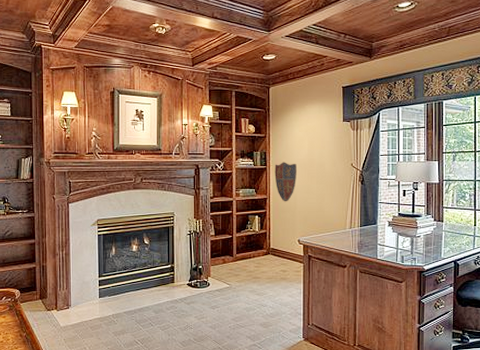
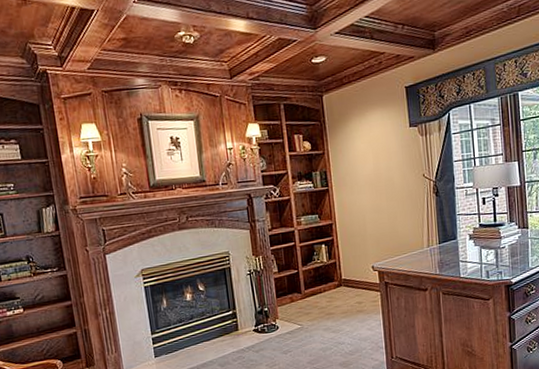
decorative shield: present [275,162,298,202] -> none [337,180,364,226]

